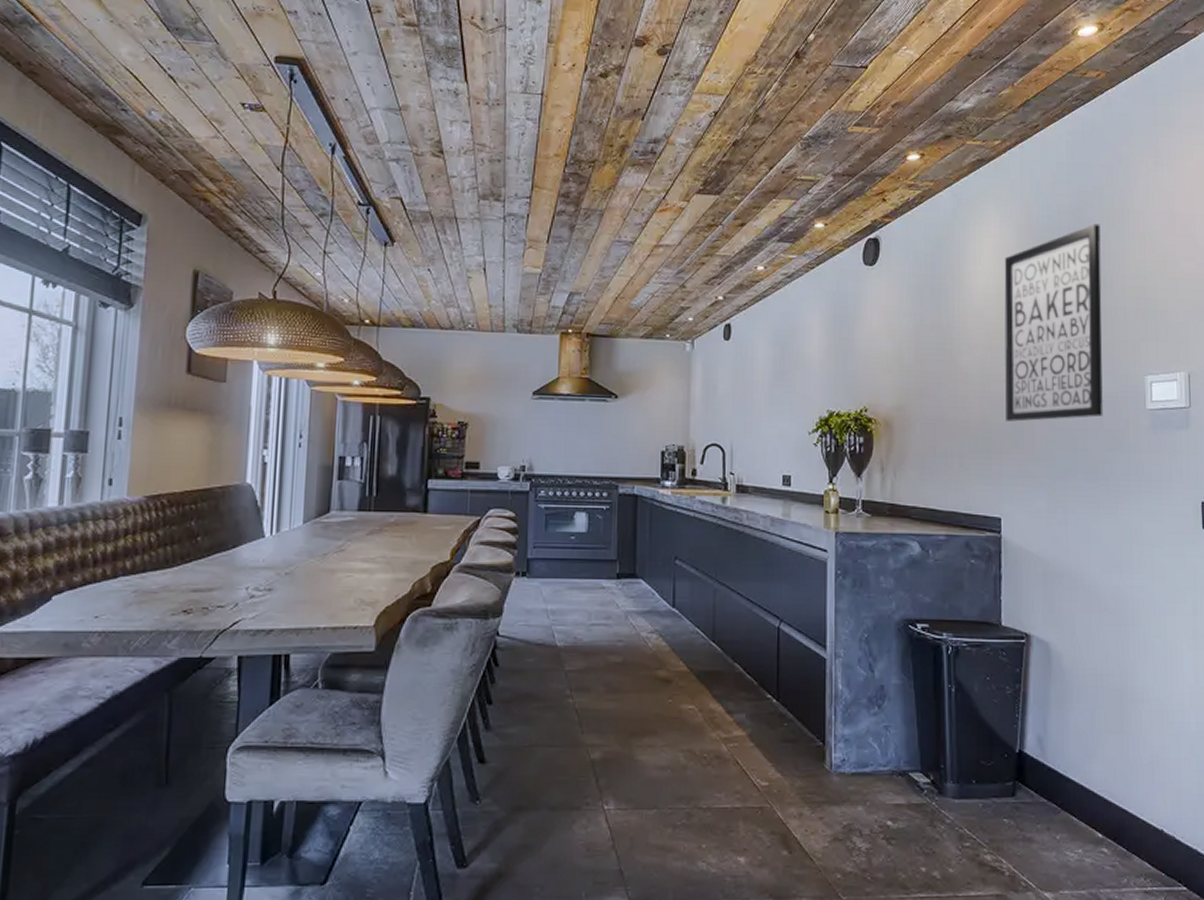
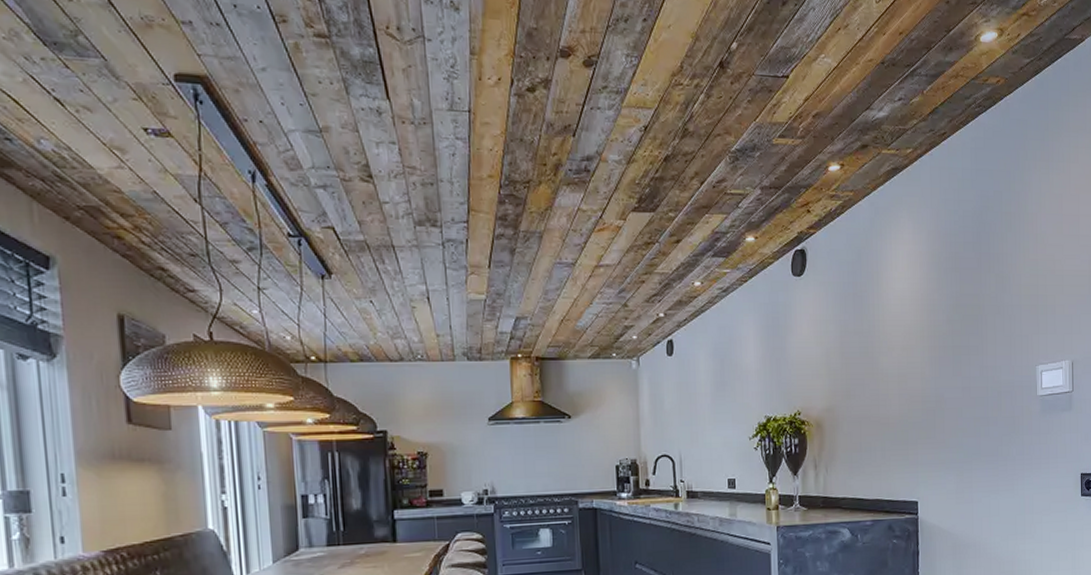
wall art: present [1004,223,1103,422] -> none [917,227,1002,415]

